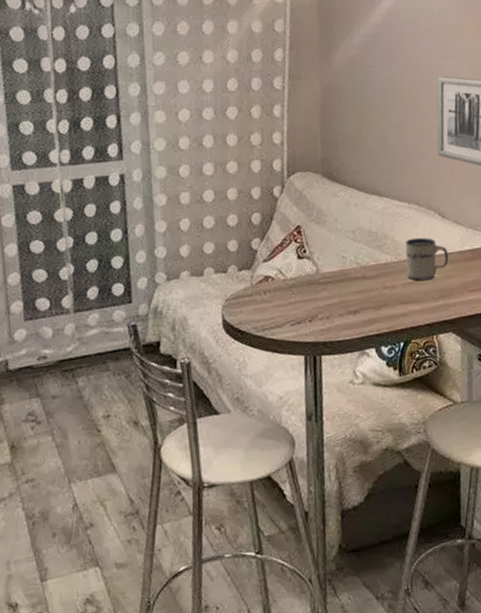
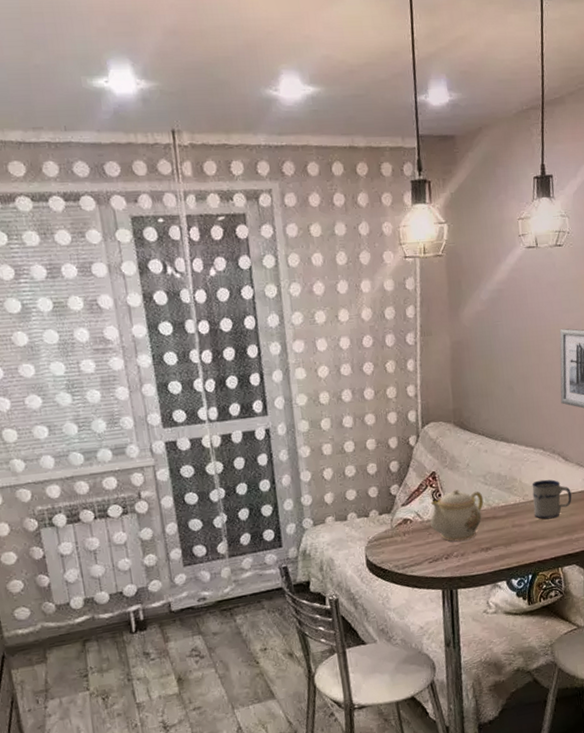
teapot: none [294,245,353,303] -> present [430,489,484,542]

